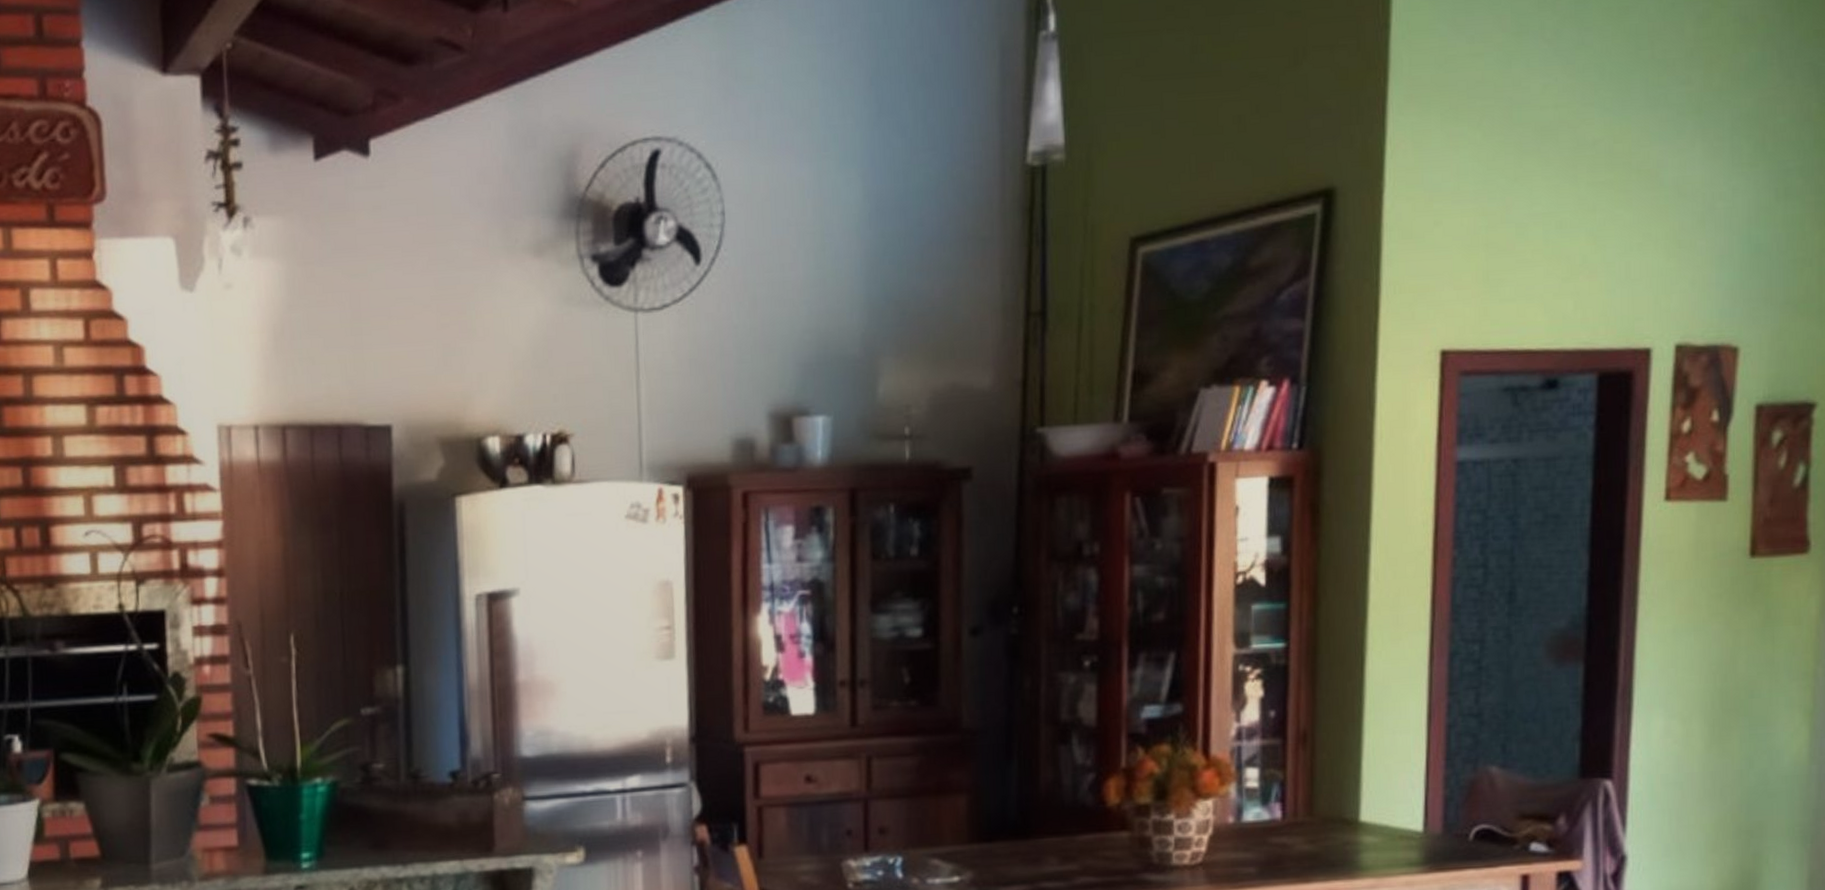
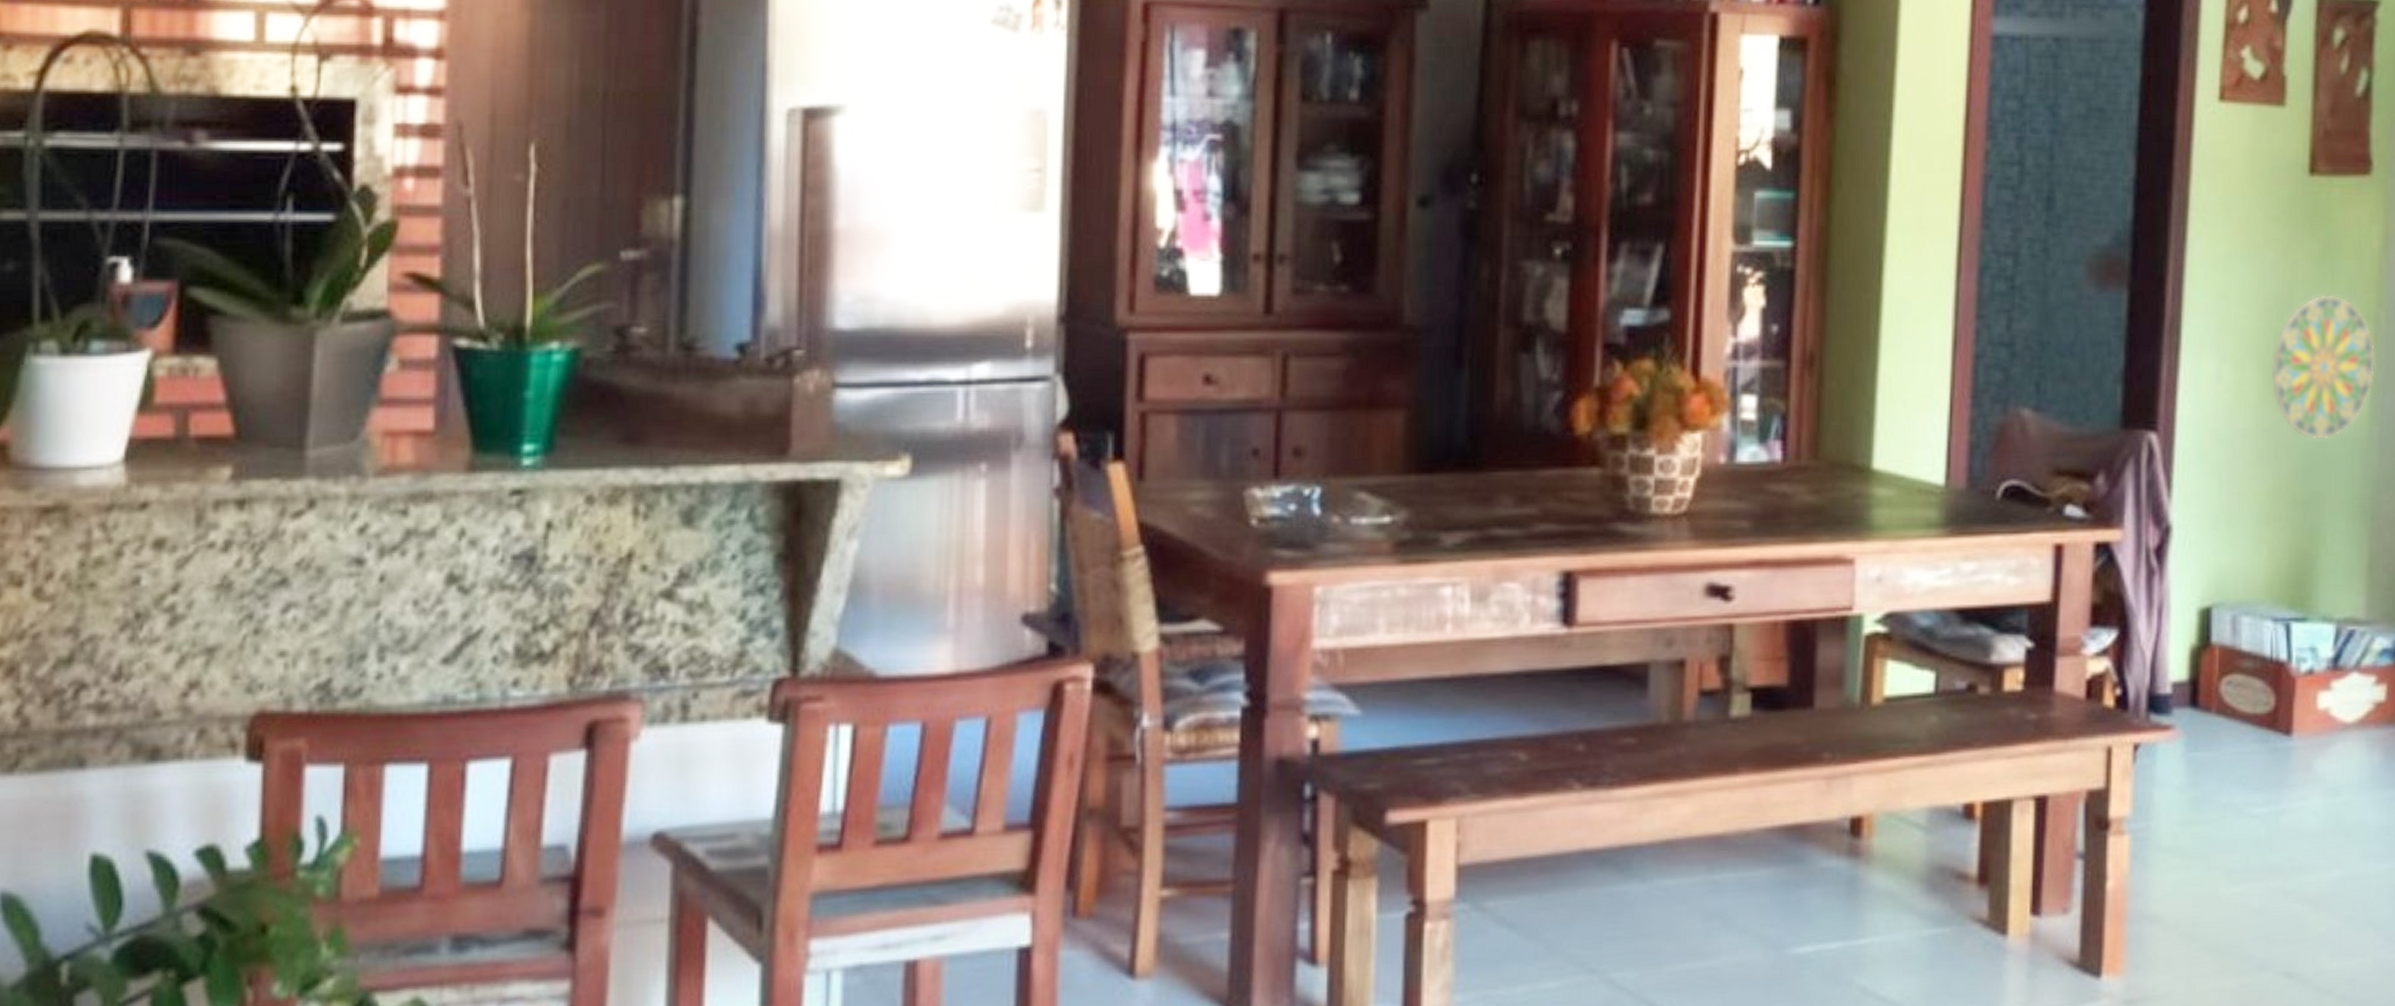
decorative plate: none [1716,656,1815,779] -> present [2271,295,2376,440]

